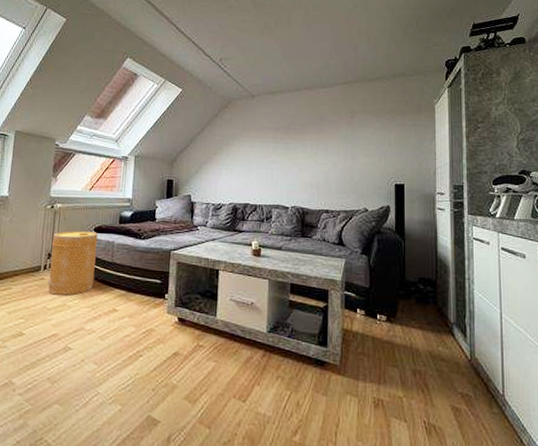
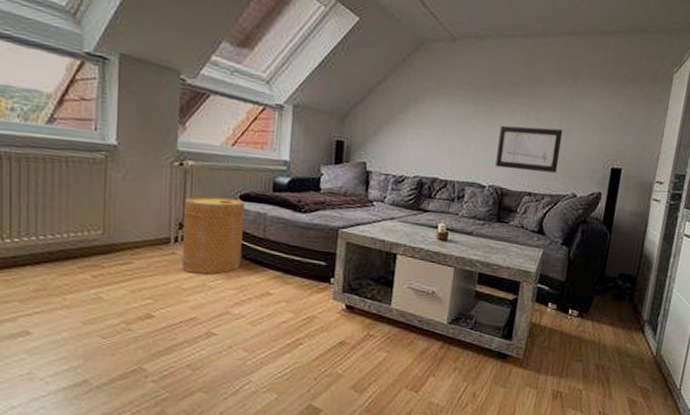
wall art: none [295,156,349,192] -> present [495,125,563,173]

